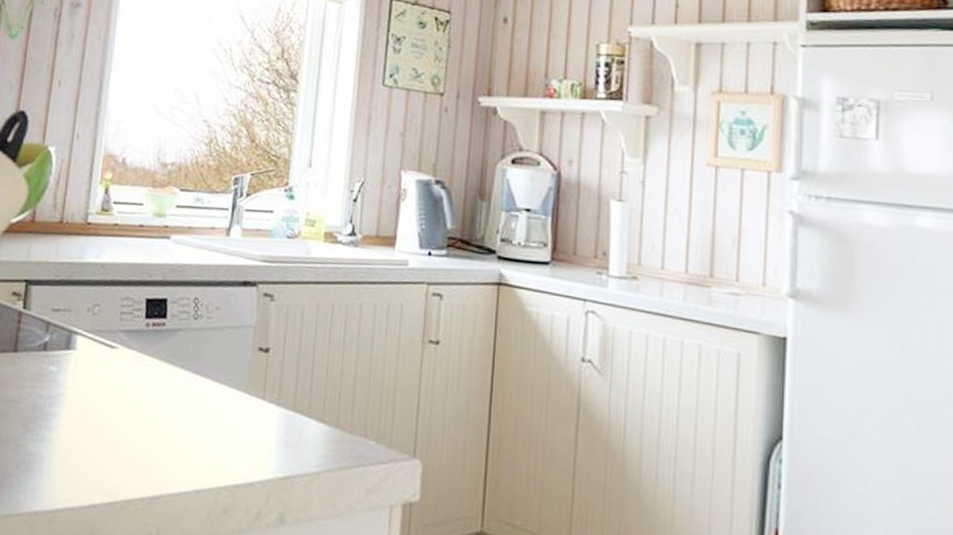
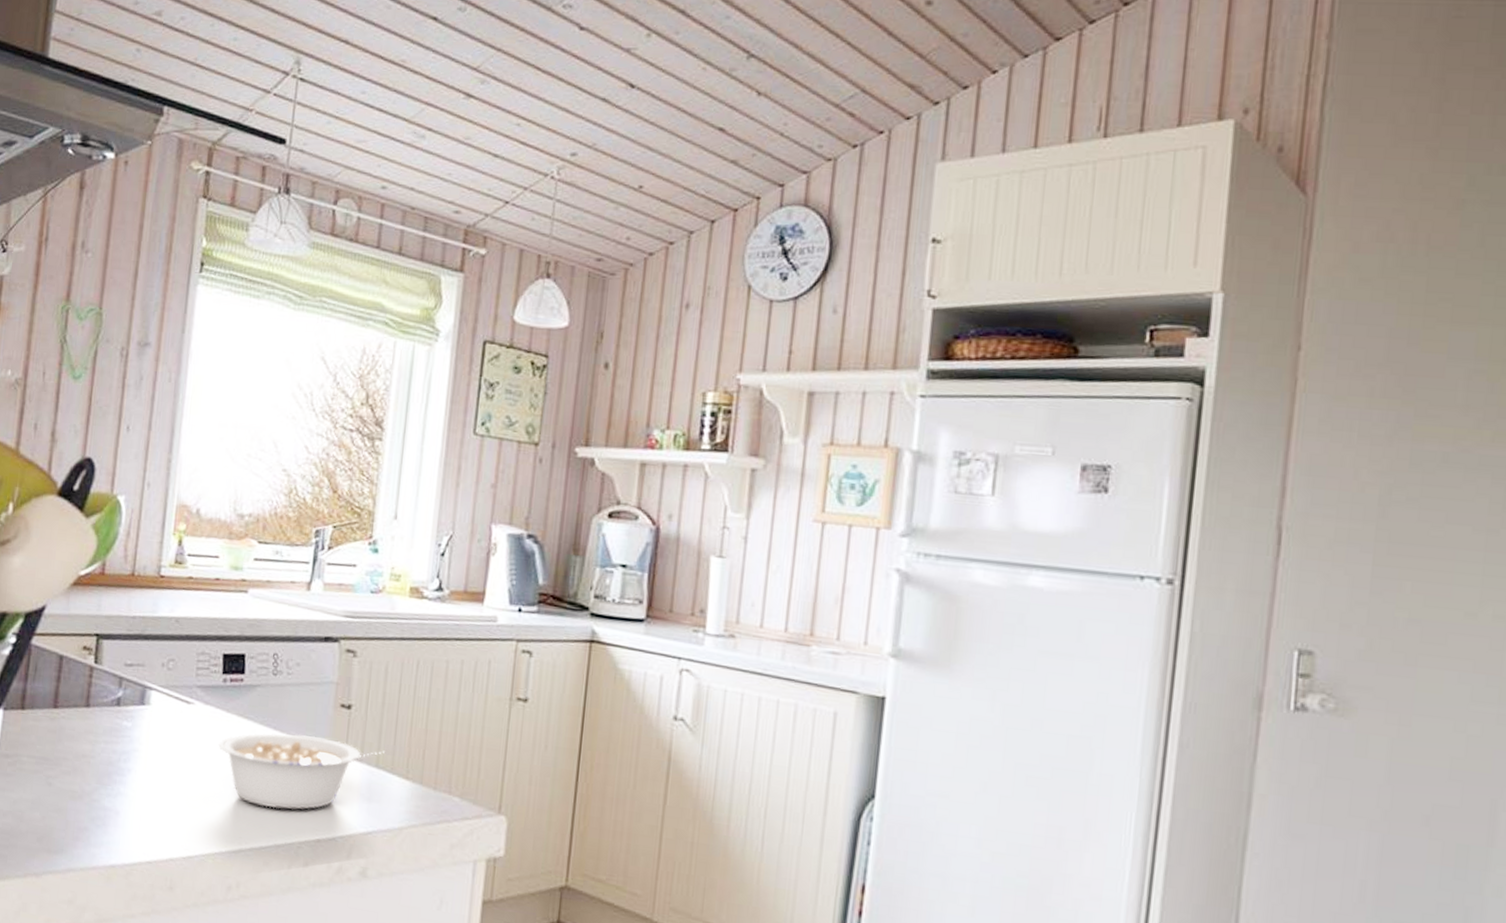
legume: none [140,376,304,454] -> present [218,732,387,810]

